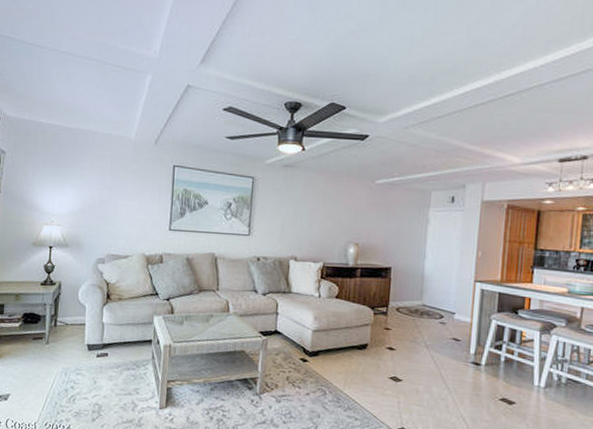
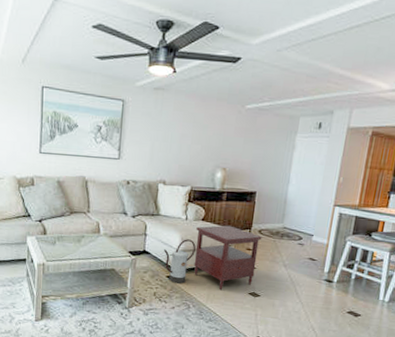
watering can: none [295,318,330,367] -> present [163,239,196,284]
side table: none [328,303,400,375] -> present [194,225,262,291]

